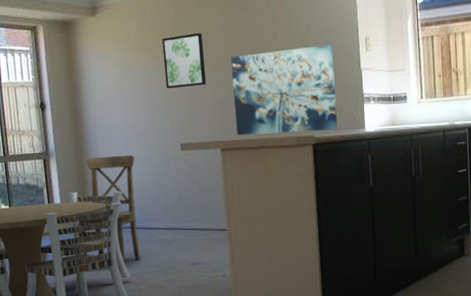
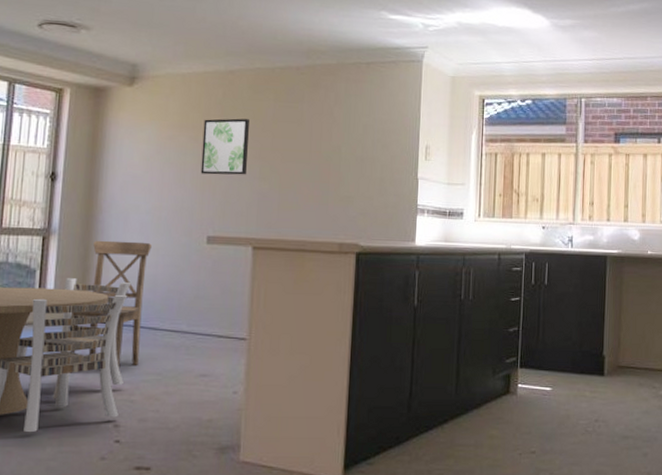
wall art: present [230,44,337,136] -> none [272,147,390,241]

